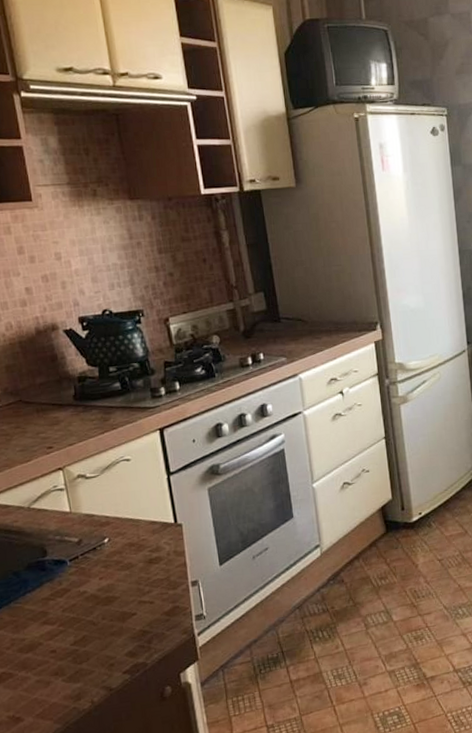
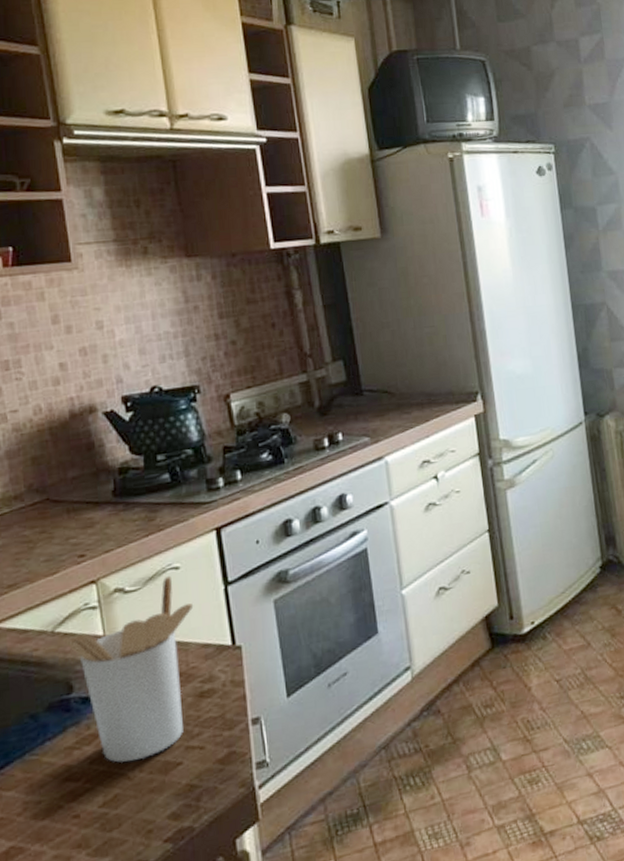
utensil holder: none [38,465,143,612] -> present [63,575,194,764]

